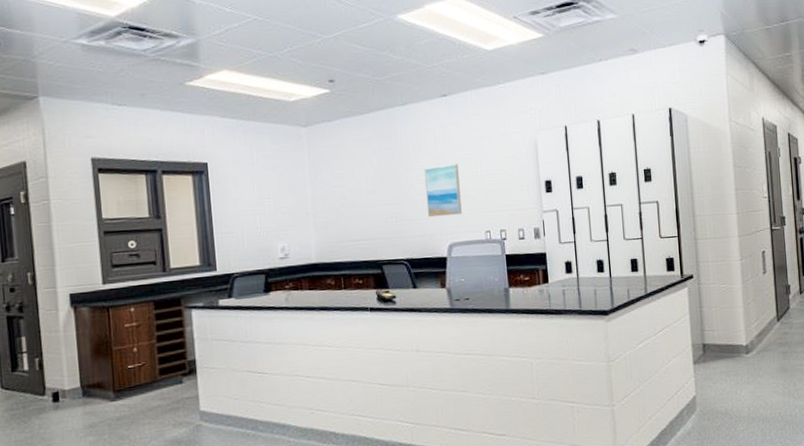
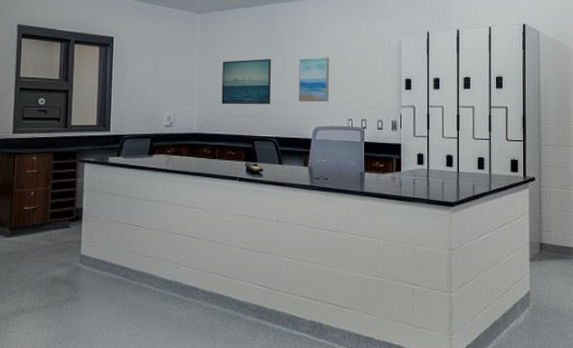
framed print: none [337,172,397,228] -> present [221,59,271,105]

